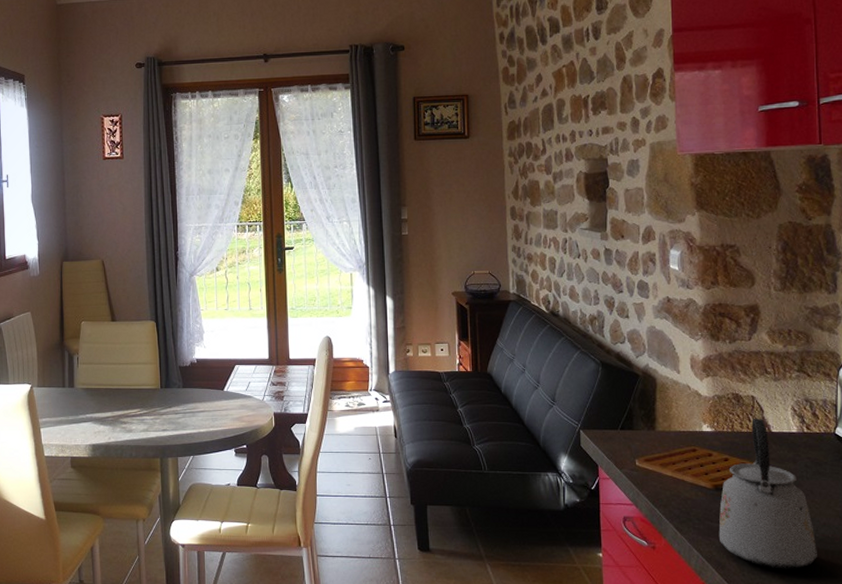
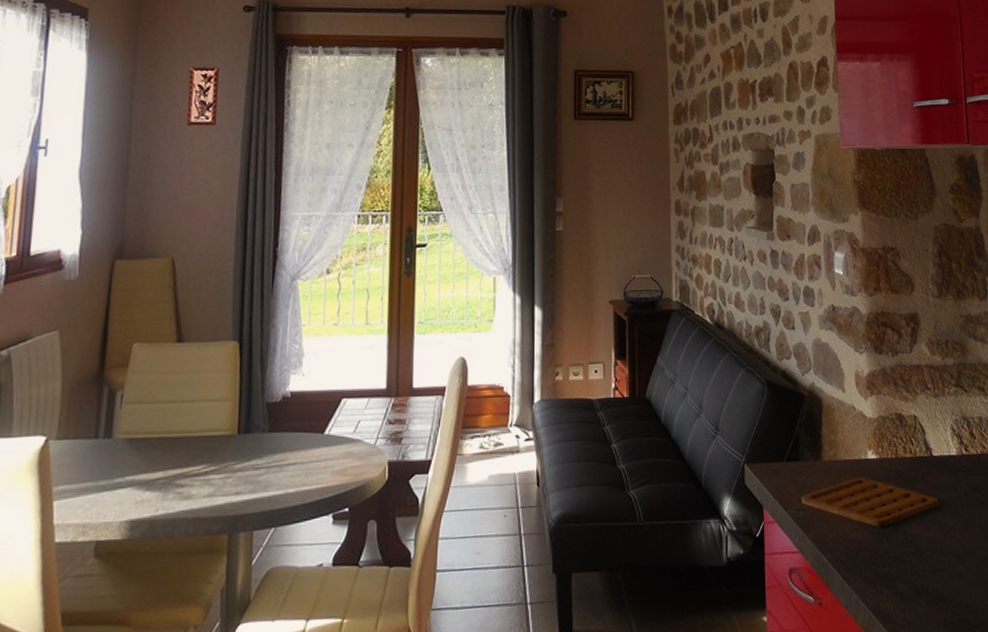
kettle: present [718,418,817,569] -> none [885,440,979,617]

